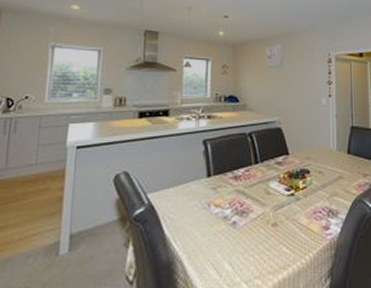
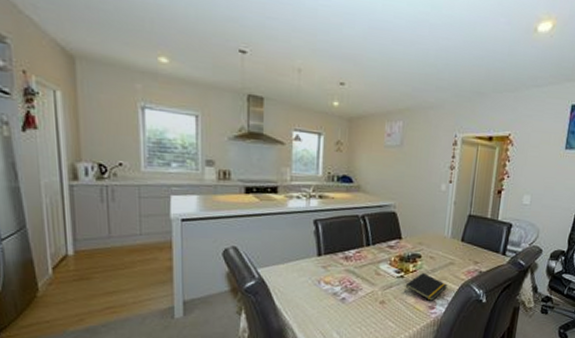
notepad: none [296,188,340,220] -> present [405,272,448,301]

